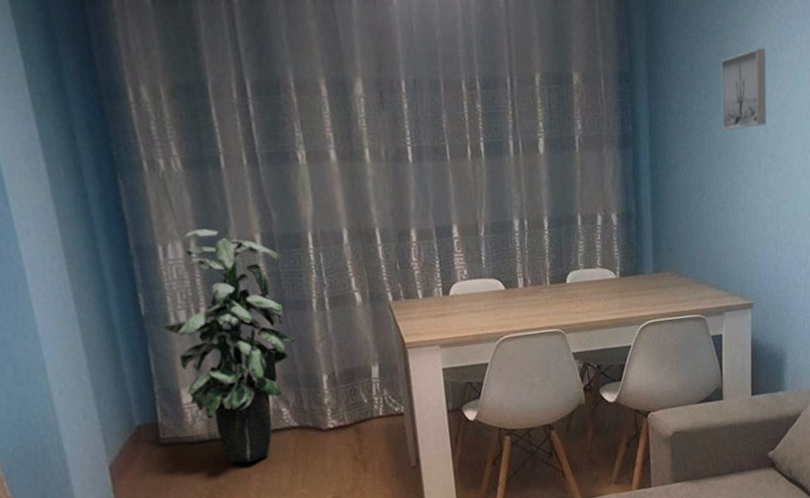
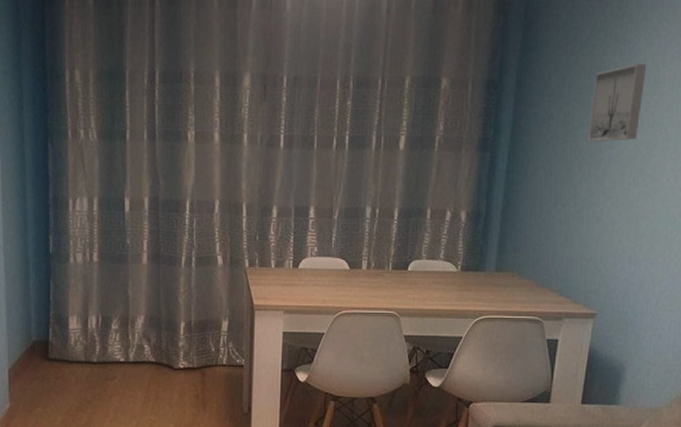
indoor plant: present [162,229,295,463] -> none [63,189,163,385]

